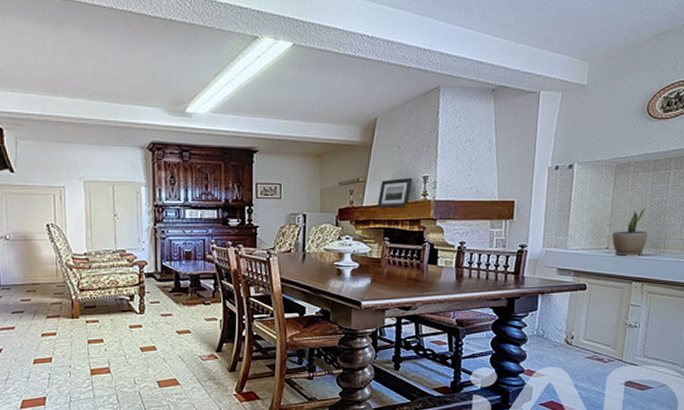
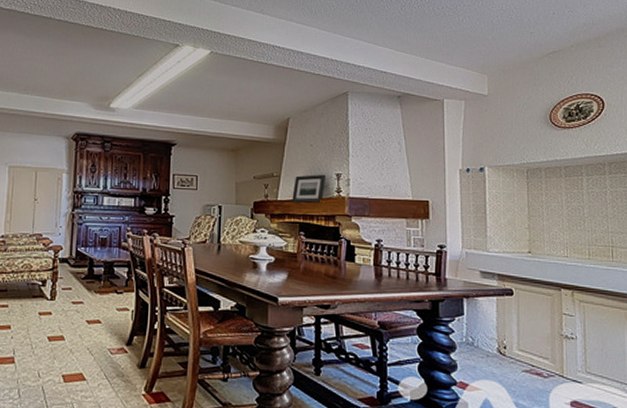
potted plant: present [612,207,648,256] -> none [533,212,570,261]

